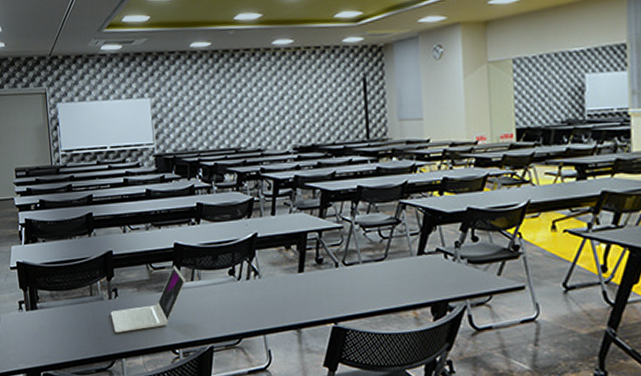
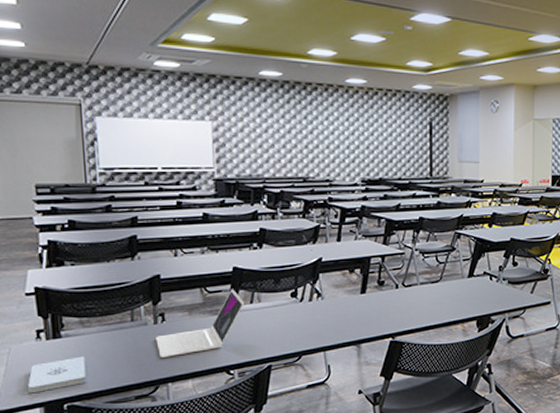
notepad: none [14,328,57,360] -> present [28,356,87,394]

